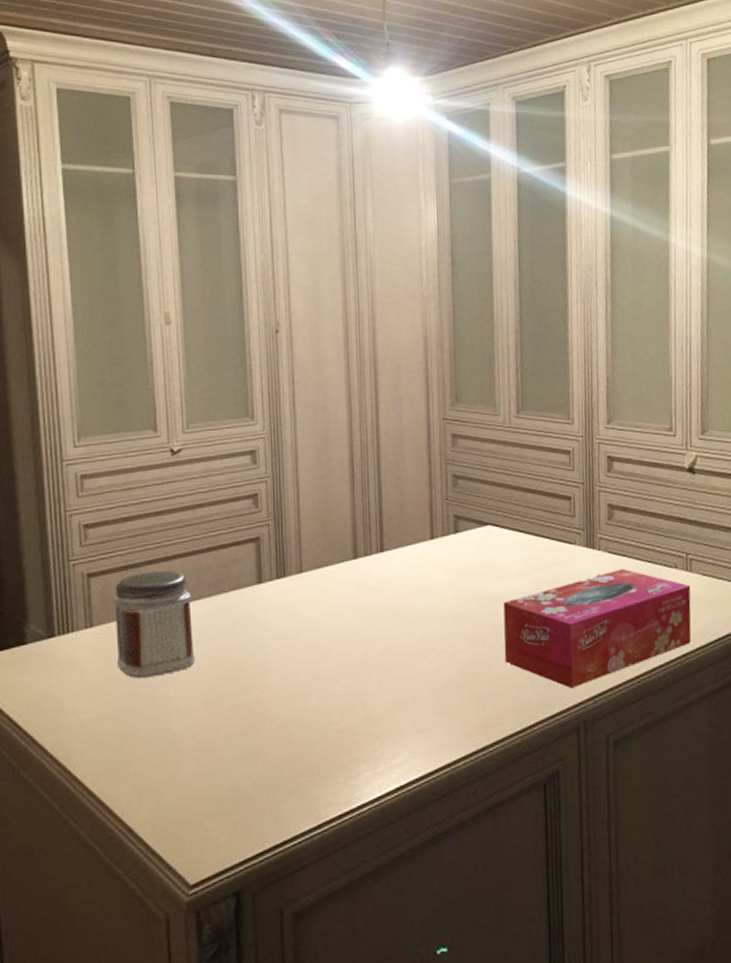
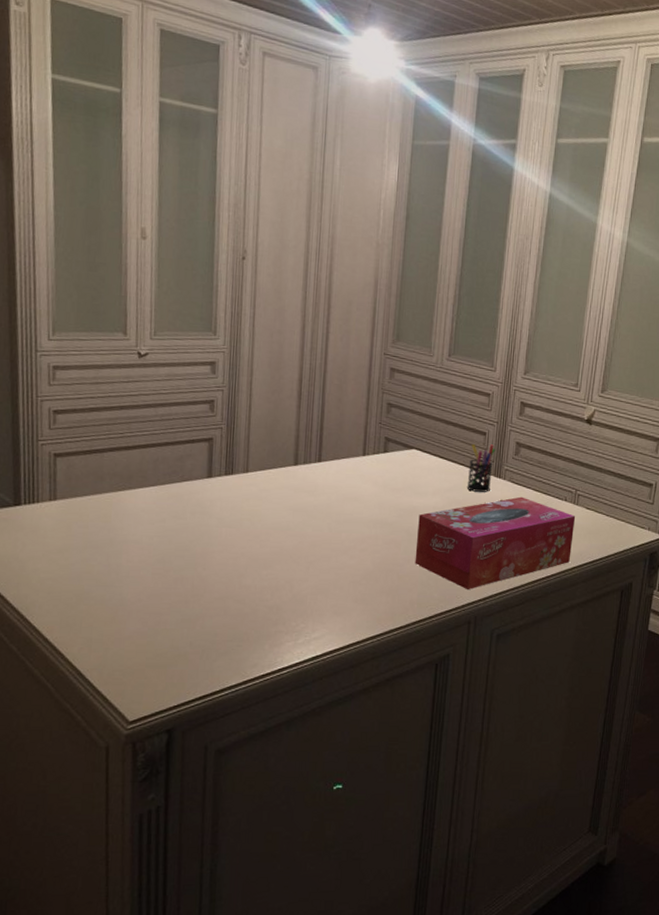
jar: present [113,570,195,678] -> none [76,457,148,548]
pen holder: none [555,510,585,568] -> present [466,444,496,492]

